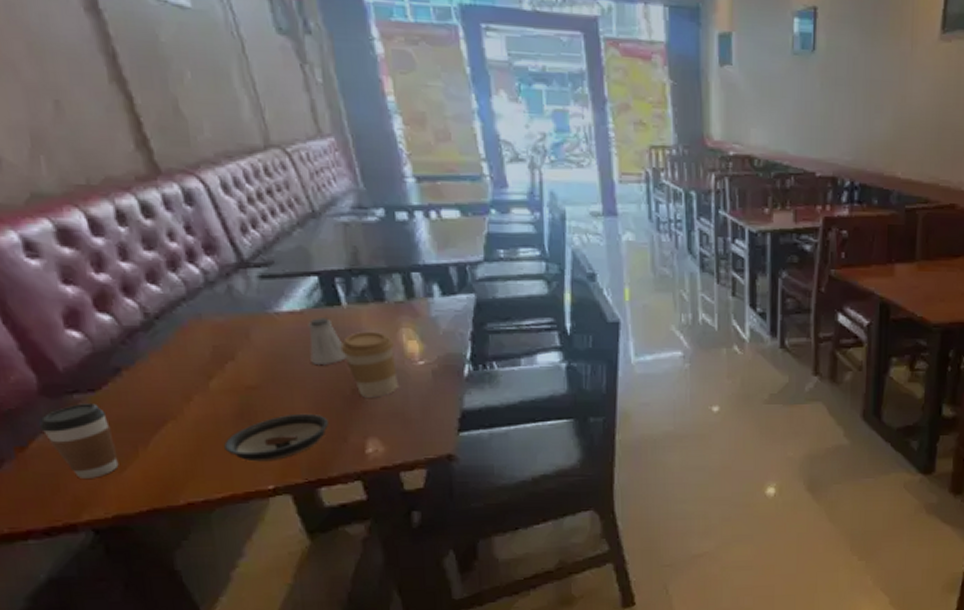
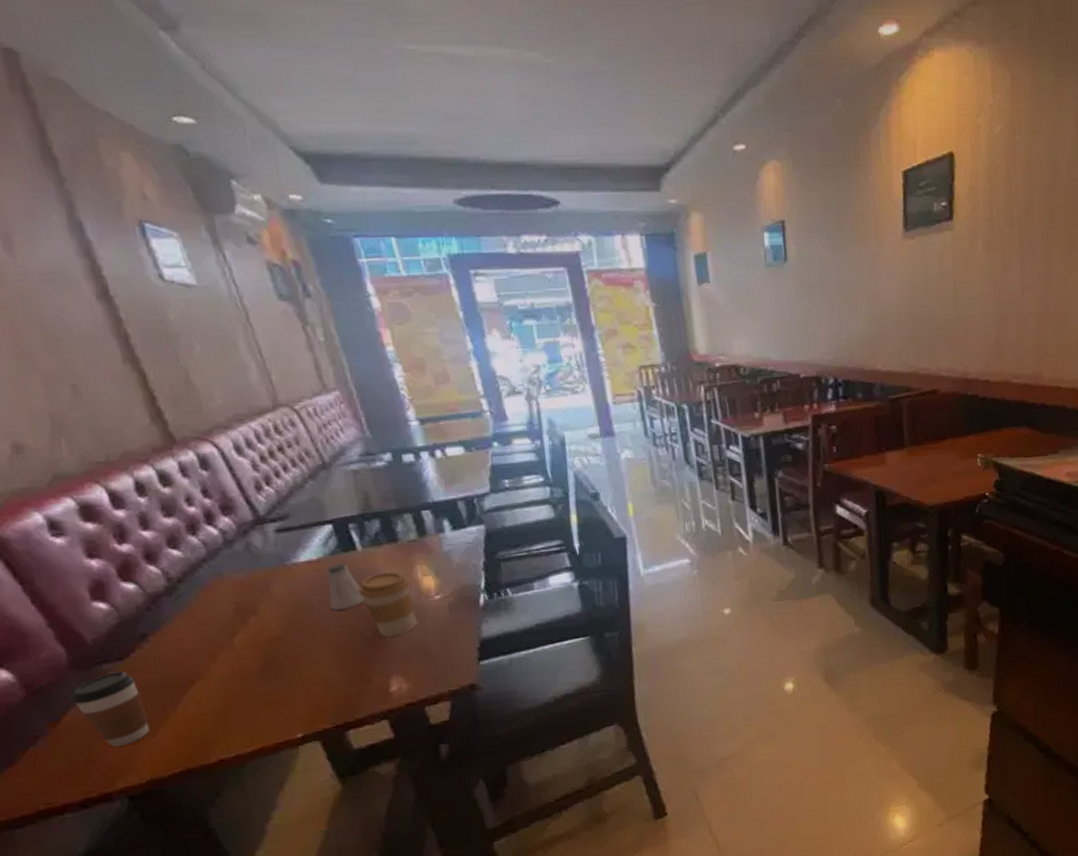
saucer: present [224,413,328,462] -> none [251,658,352,712]

